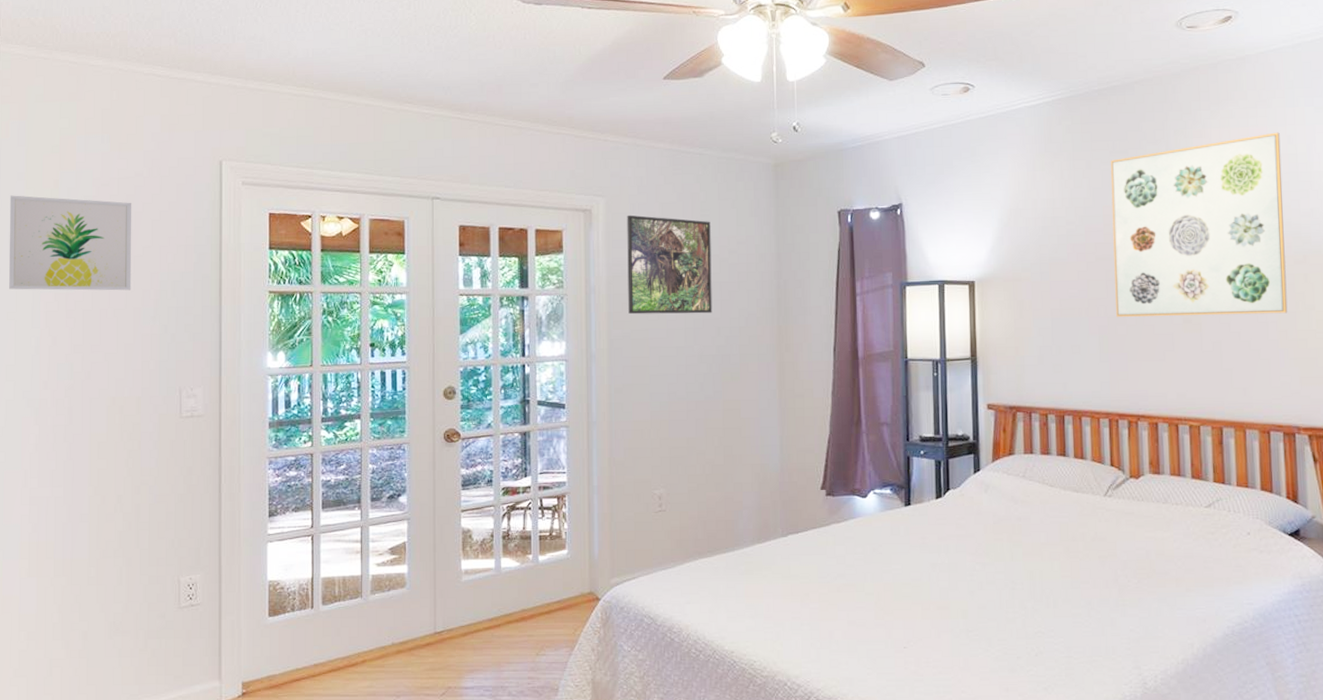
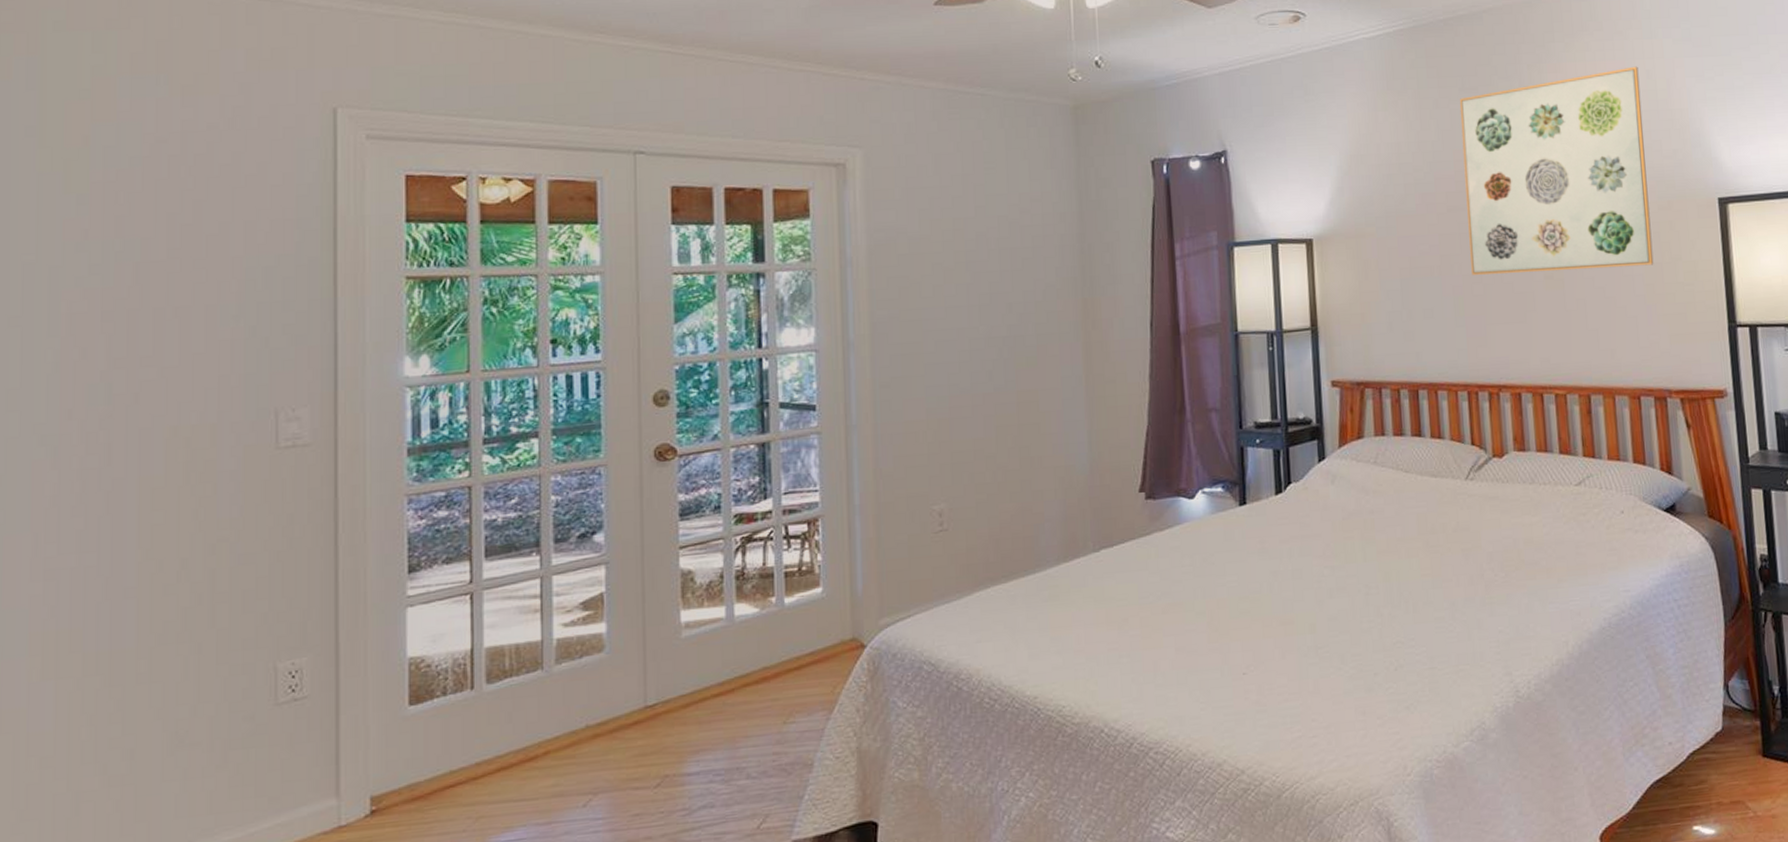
wall art: present [8,195,132,291] -> none [11,157,203,286]
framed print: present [627,215,712,315] -> none [891,169,1002,291]

